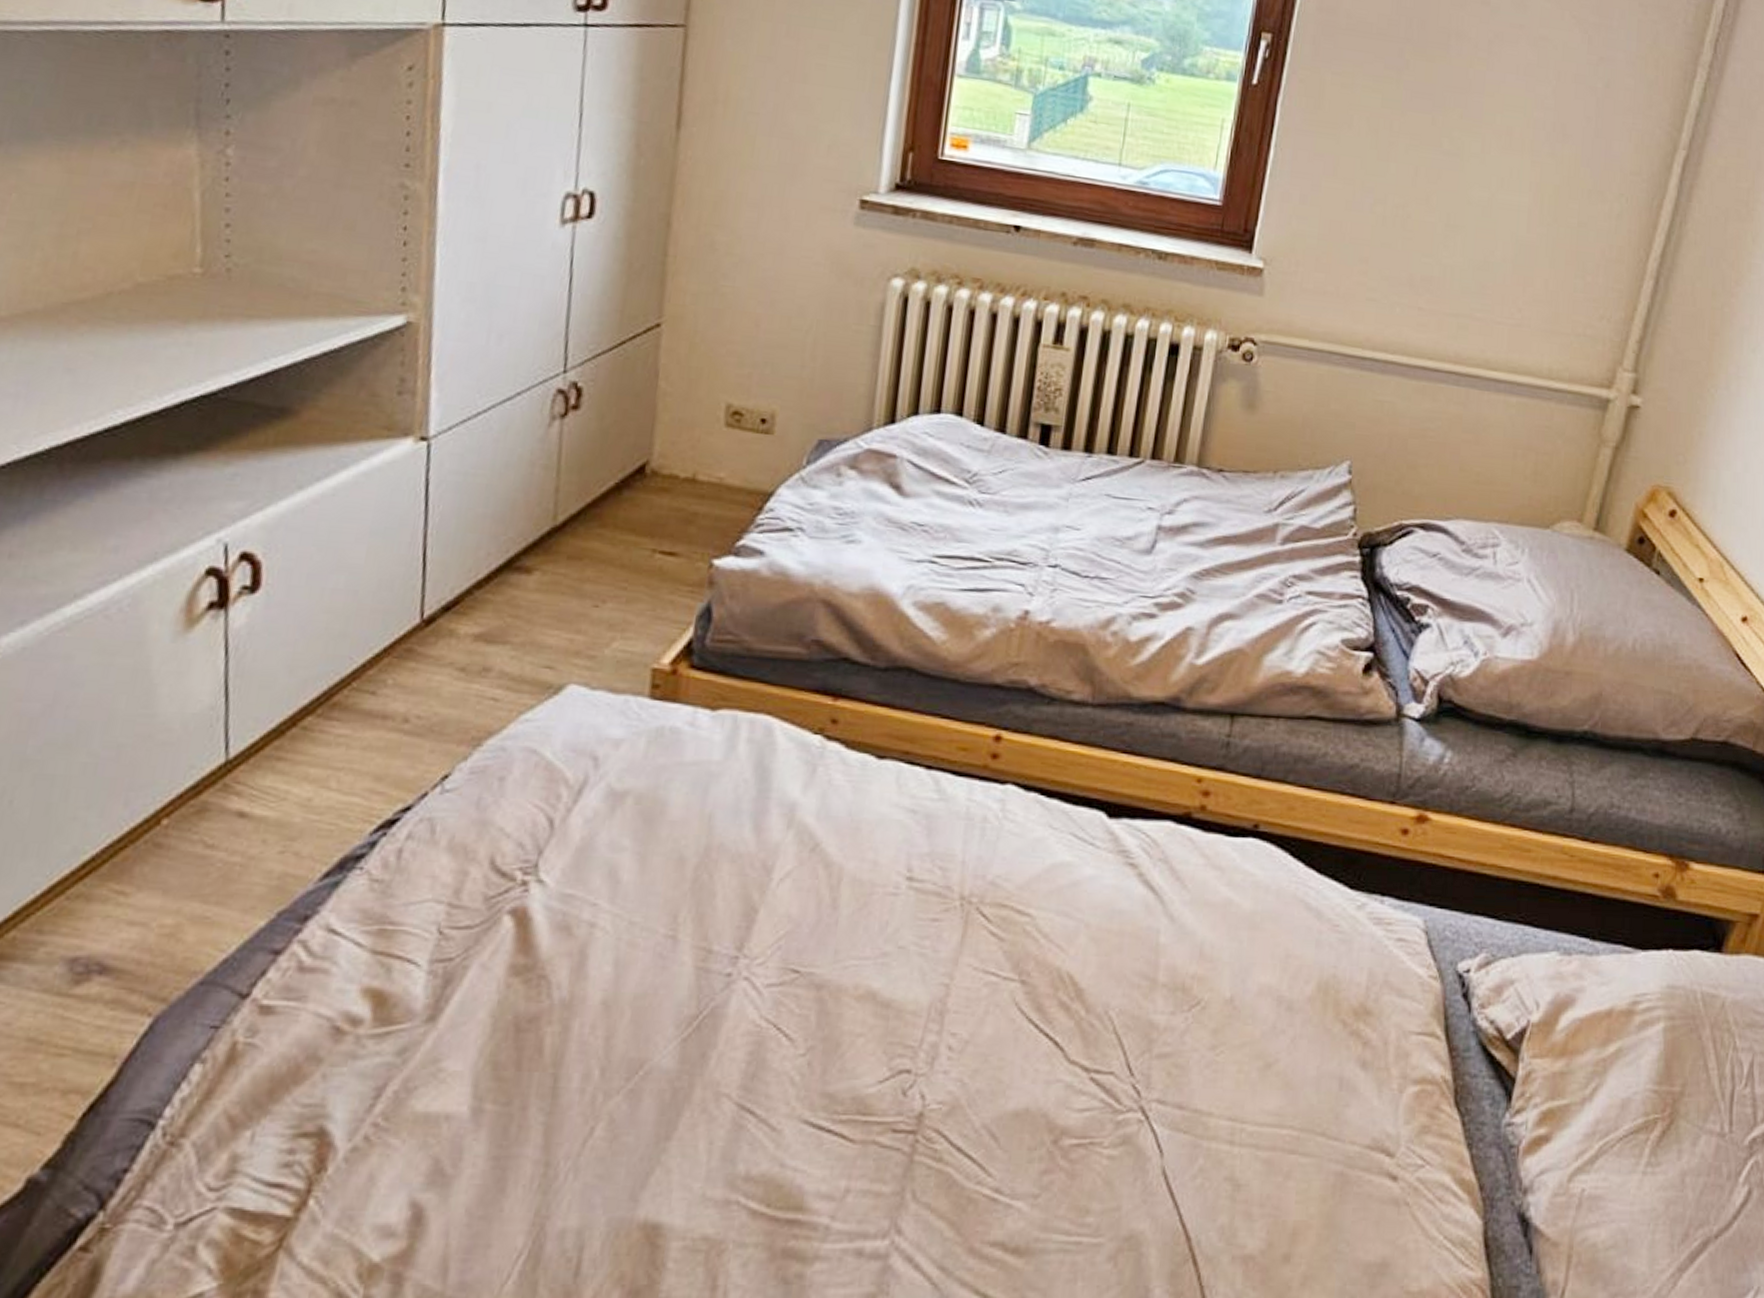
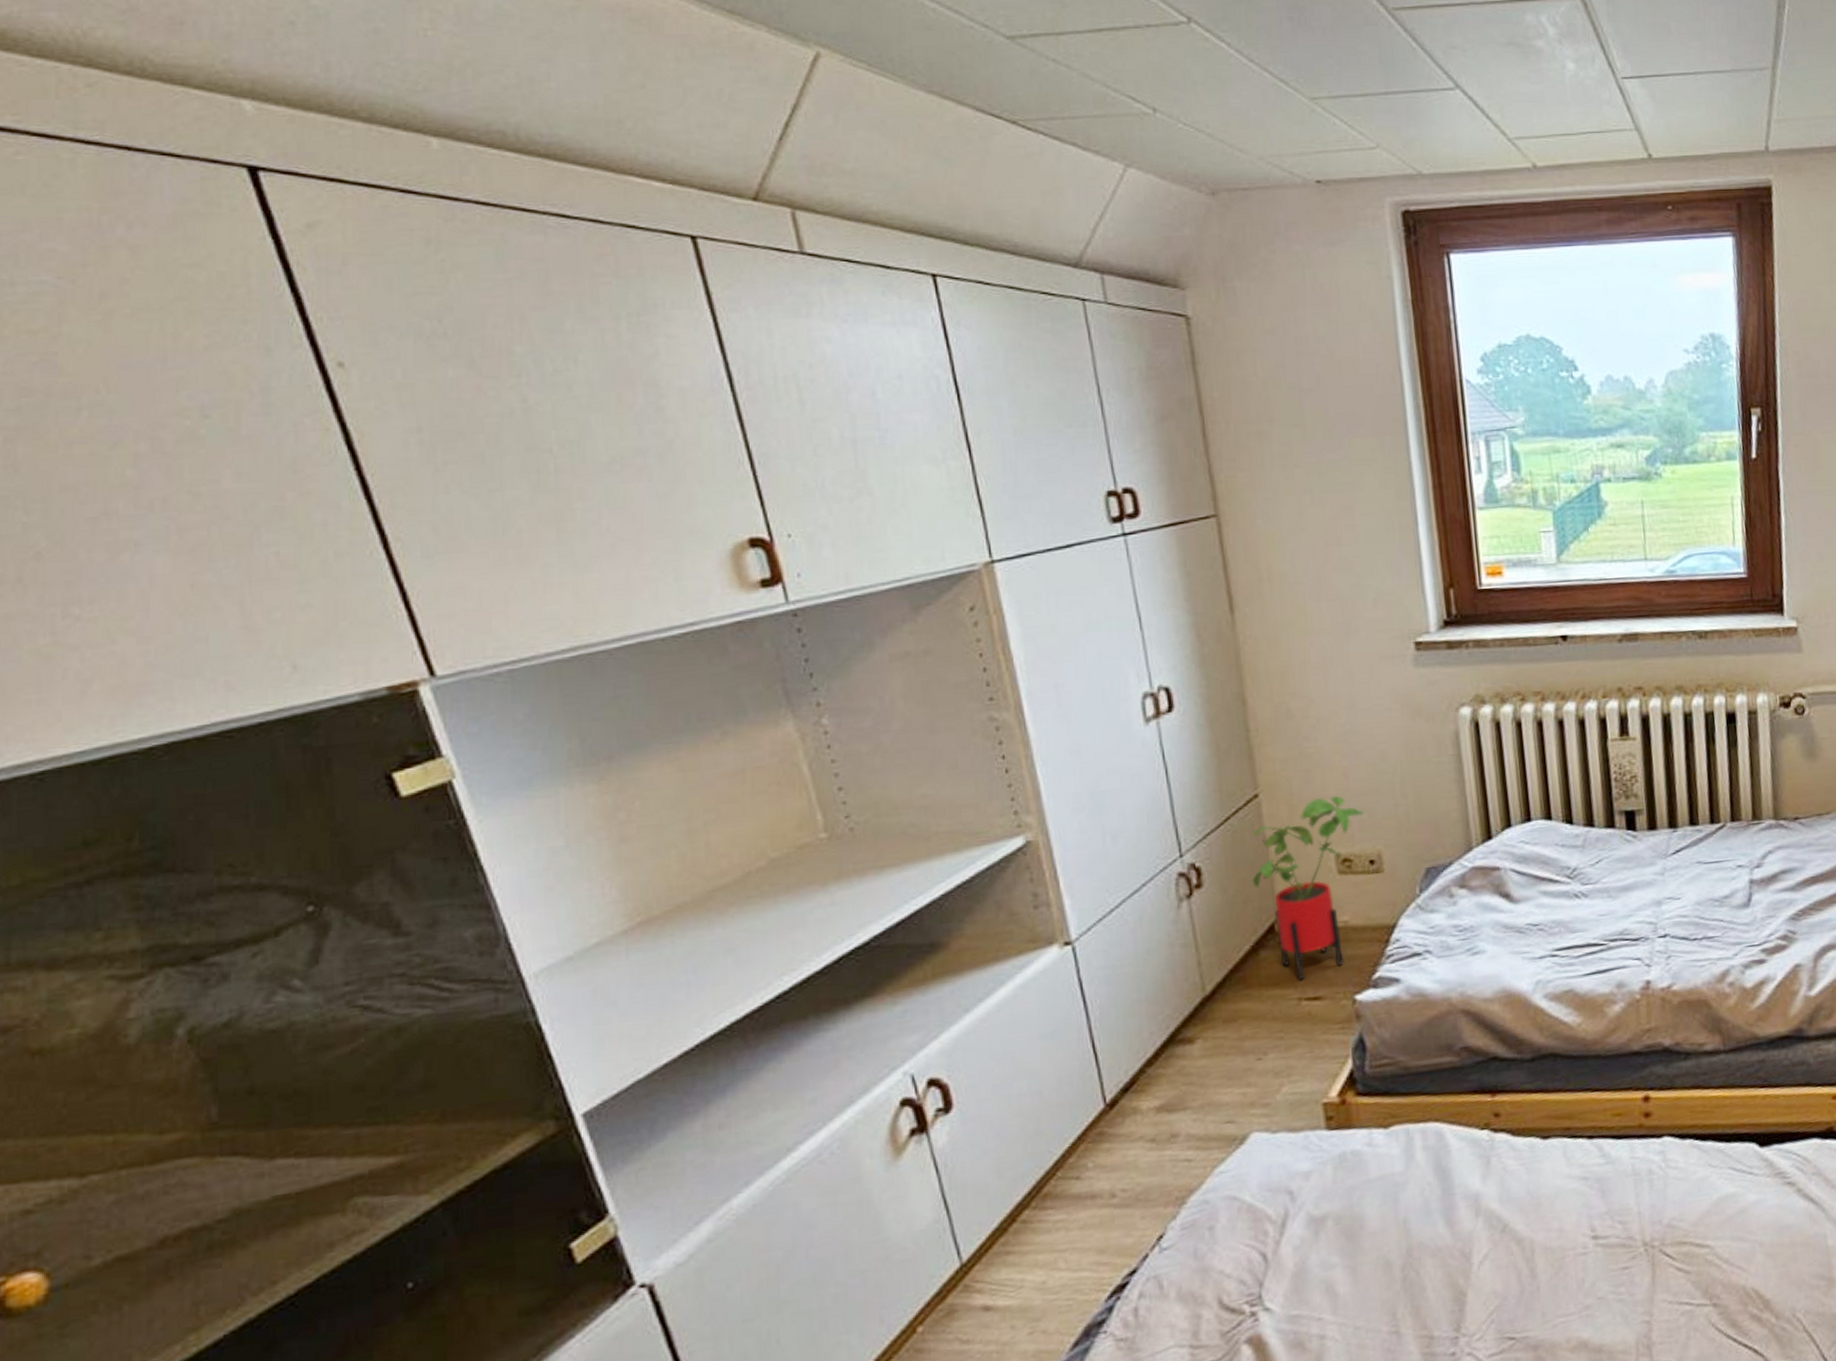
house plant: none [632,340,767,532] -> present [1252,795,1364,981]

